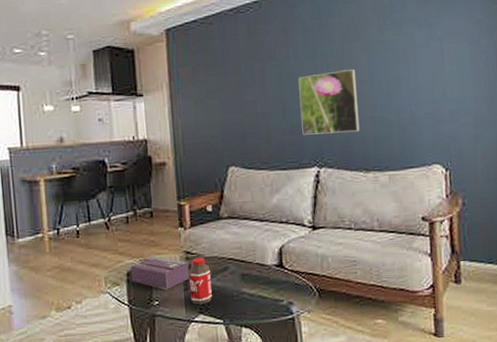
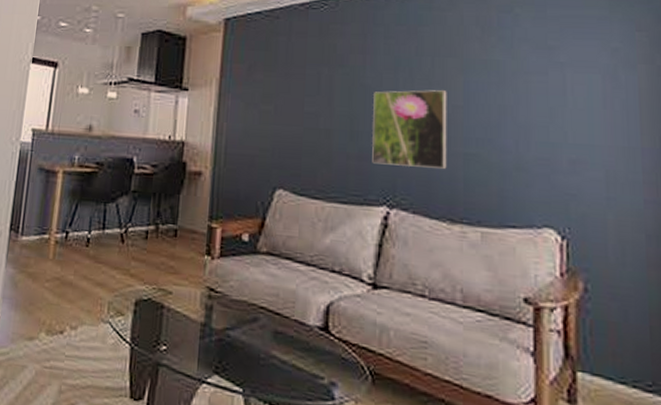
tissue box: present [130,256,190,290] -> none [139,286,210,333]
bottle: present [189,257,212,305] -> none [206,298,235,363]

